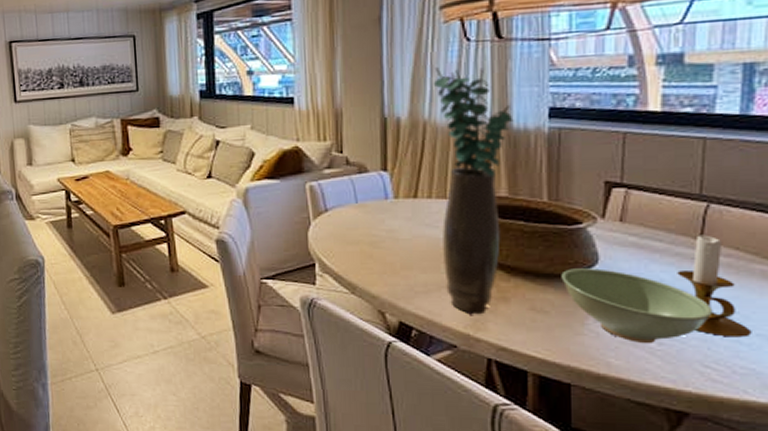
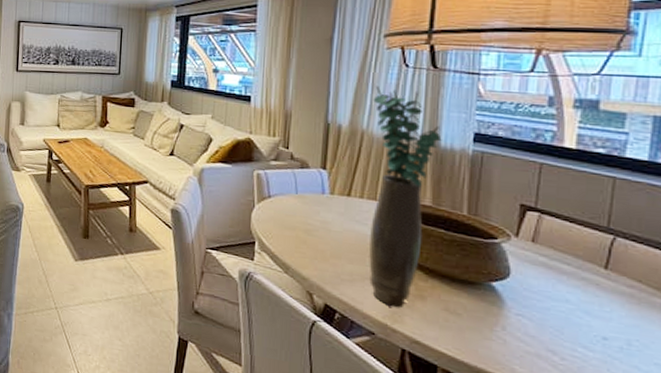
bowl: present [561,268,713,344] -> none [475,278,614,358]
candlestick: present [677,235,752,338] -> none [582,264,650,365]

